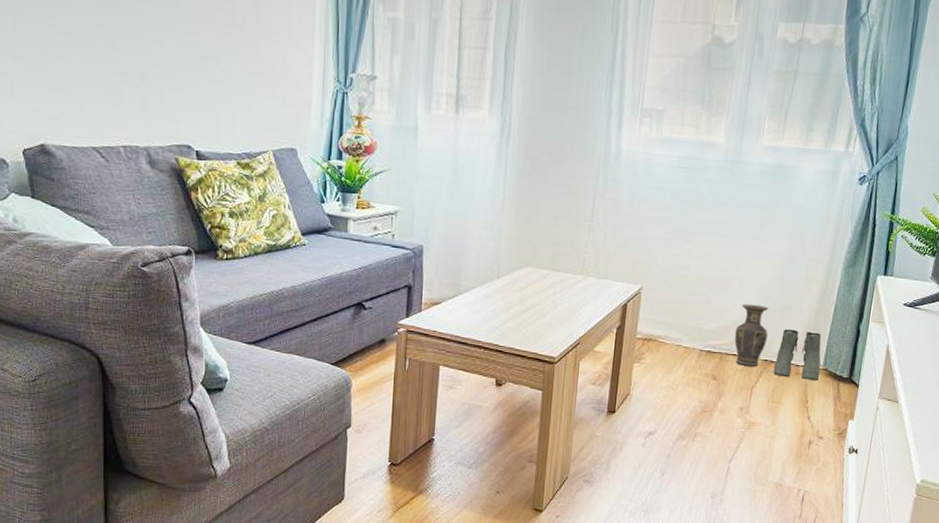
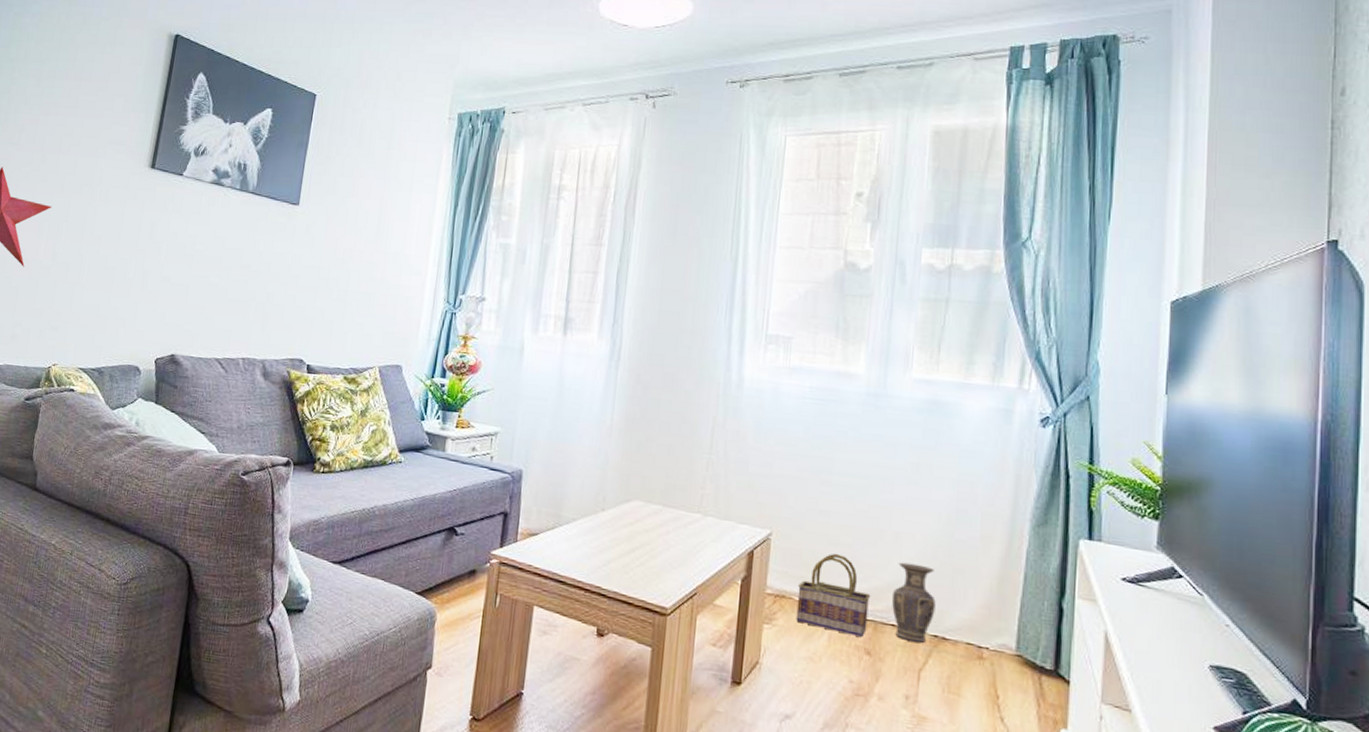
basket: none [659,300,719,366] -> present [796,553,871,637]
boots: present [773,329,822,380] -> none [947,598,1013,670]

